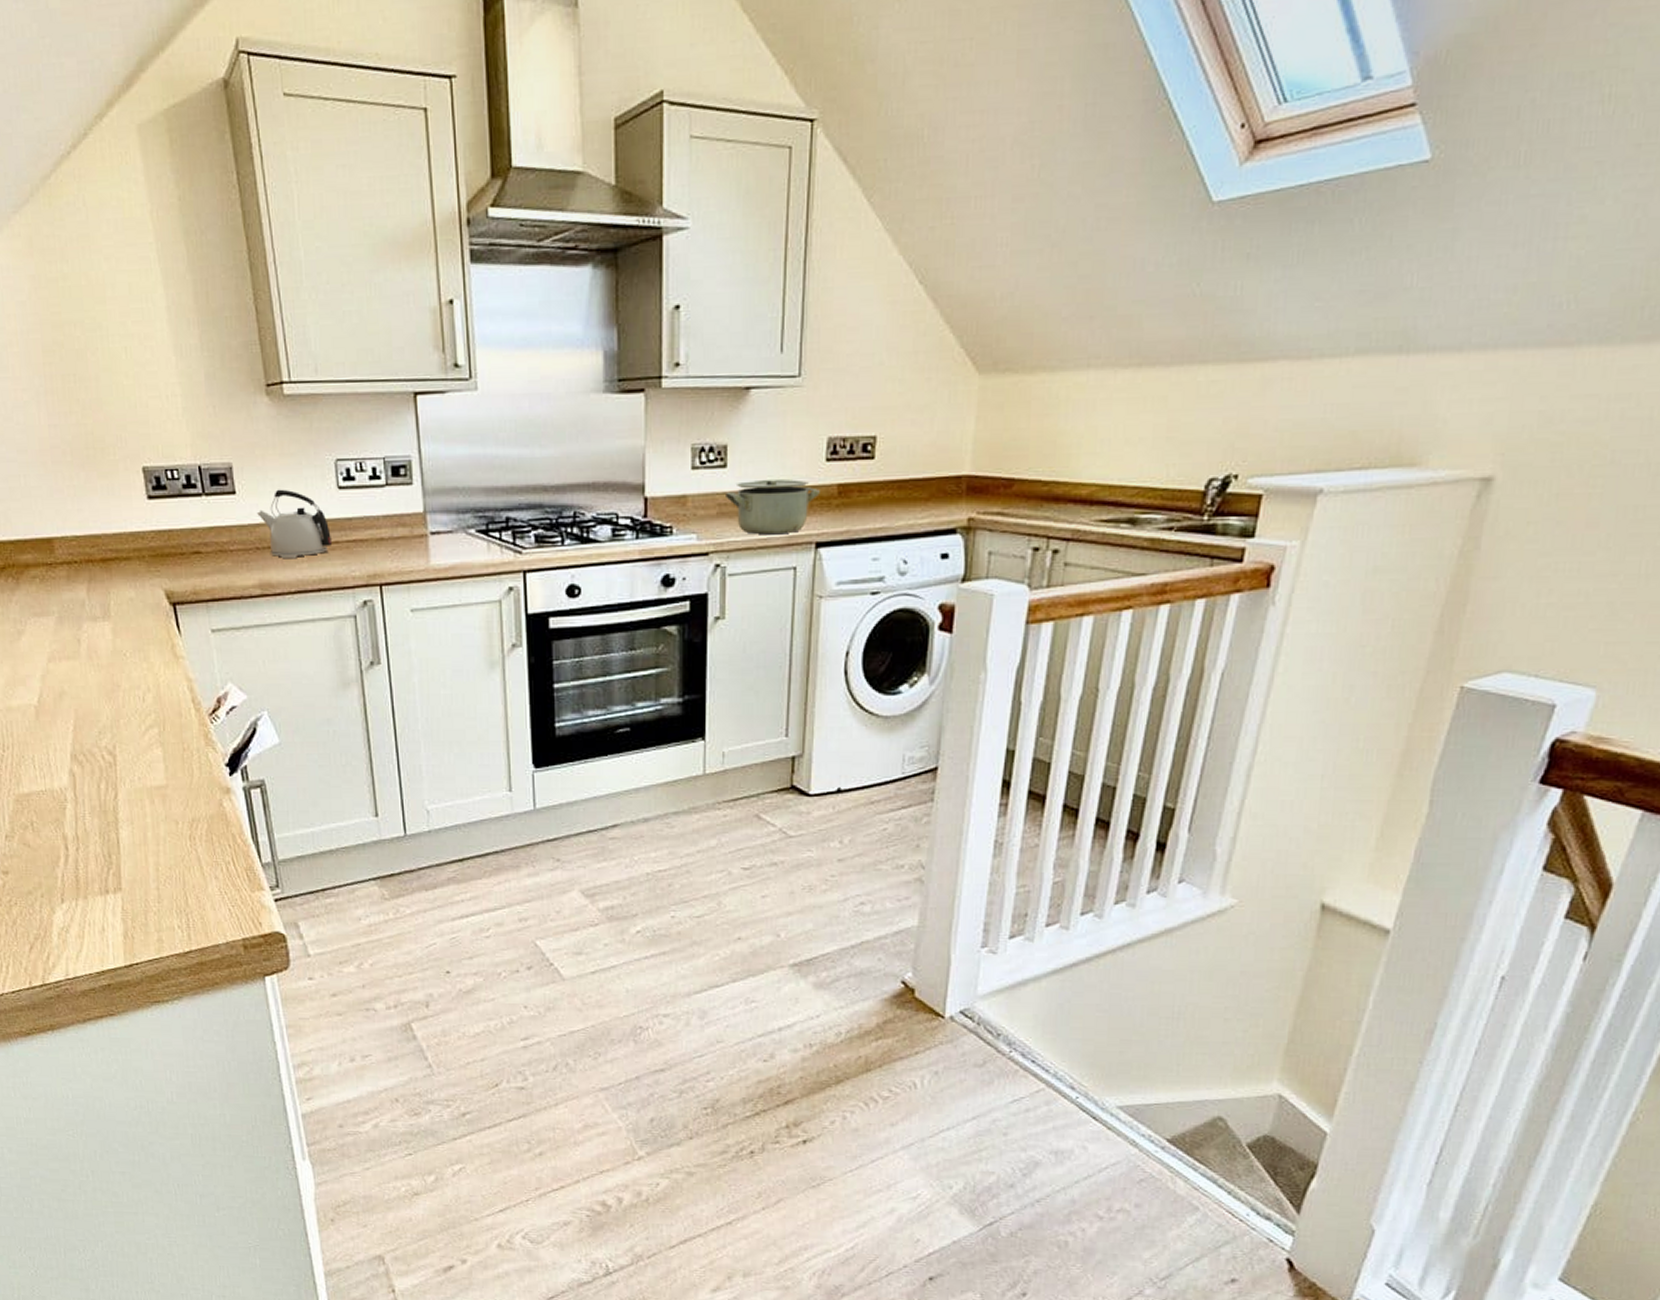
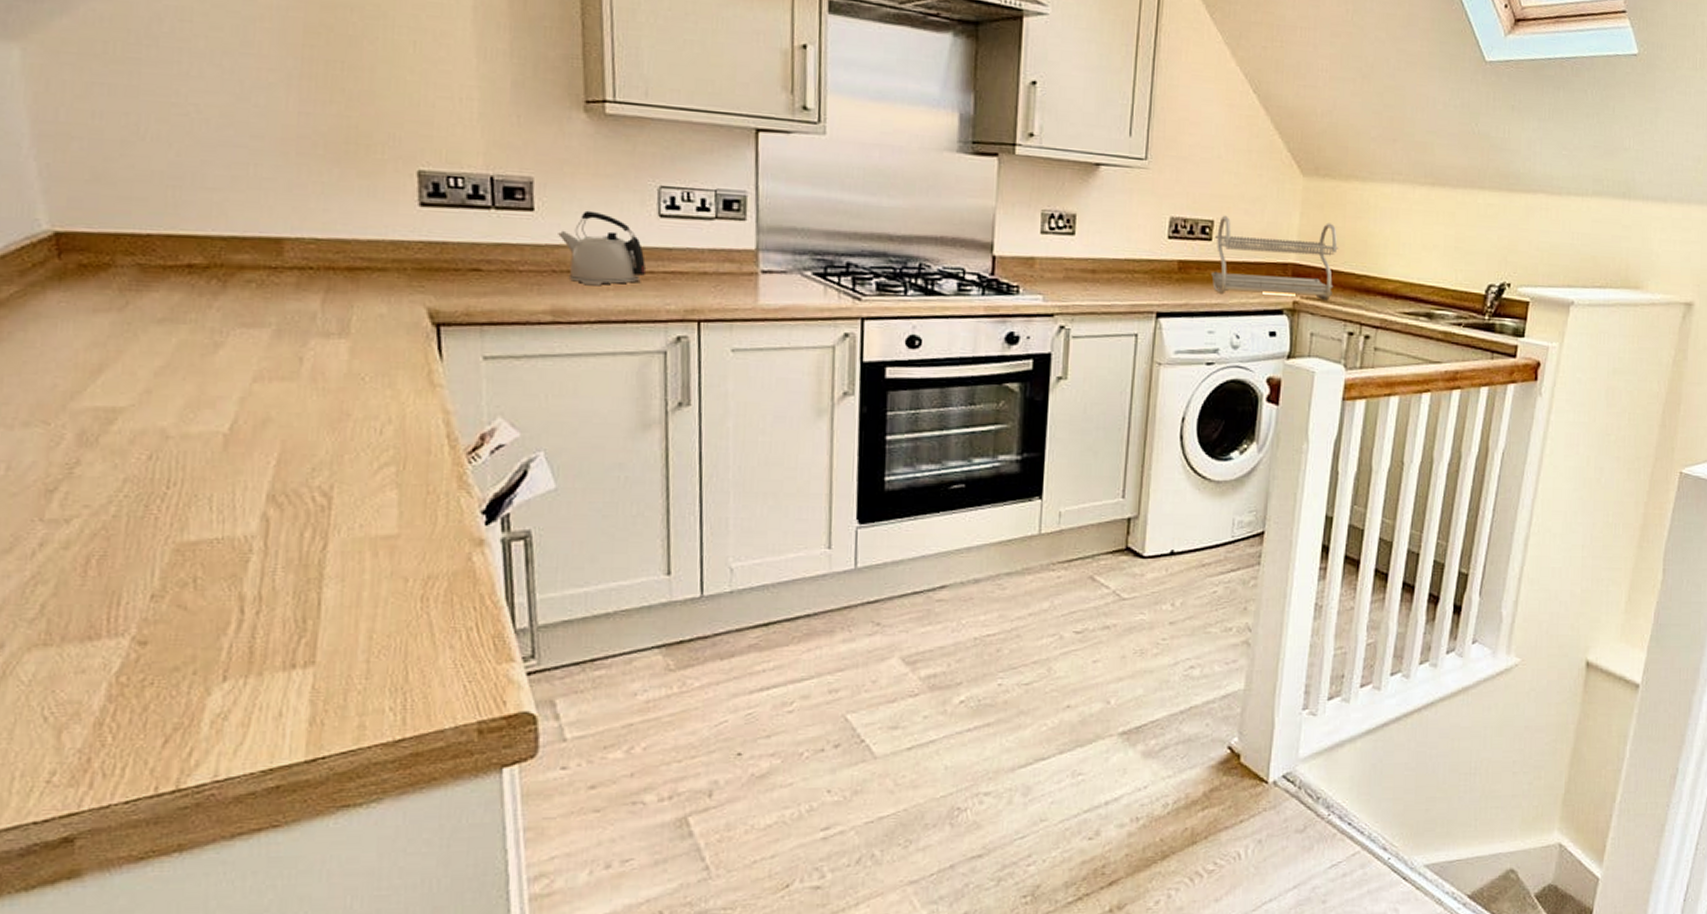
saucepan: present [726,479,820,535] -> none [1073,249,1162,302]
dish rack: none [875,425,1023,518] -> present [1211,215,1339,301]

